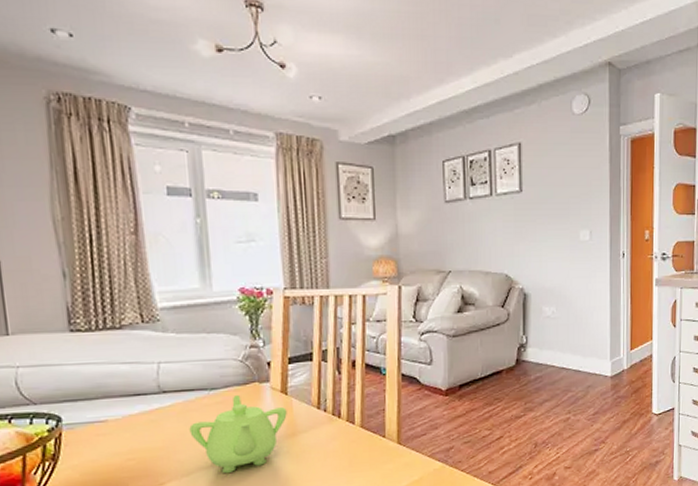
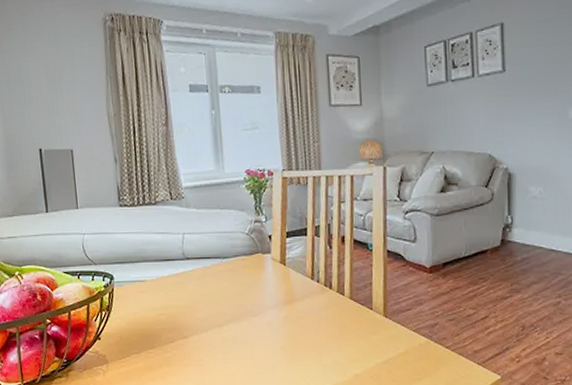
teapot: present [189,394,287,474] -> none [207,263,286,333]

